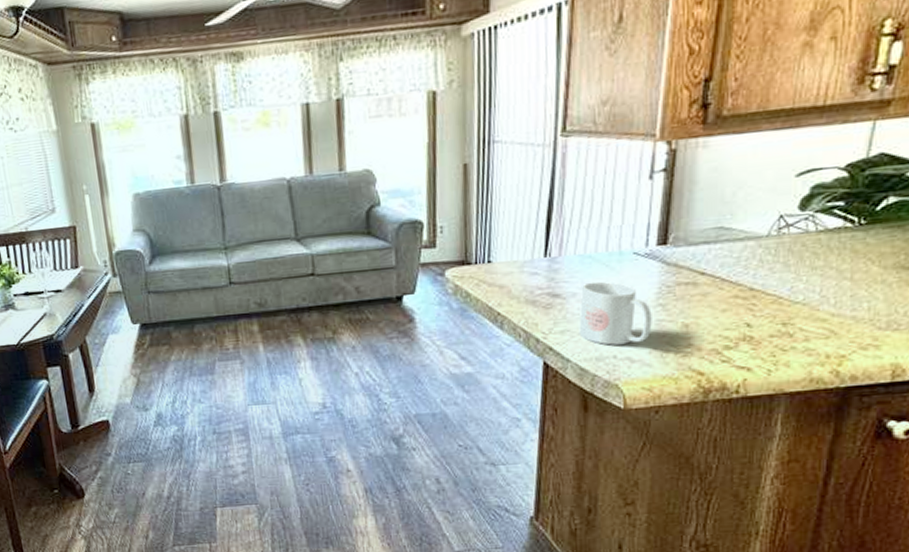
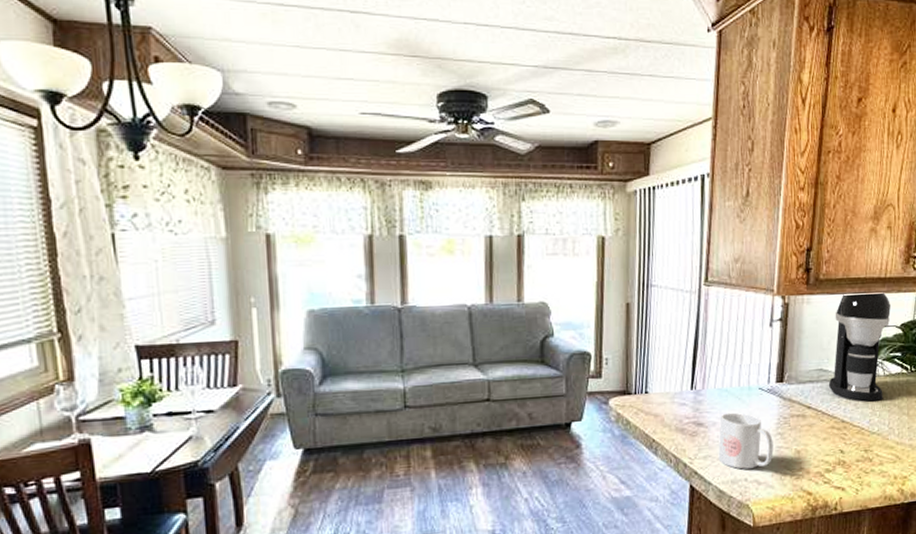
coffee maker: none [731,124,831,265] -> present [828,291,891,402]

